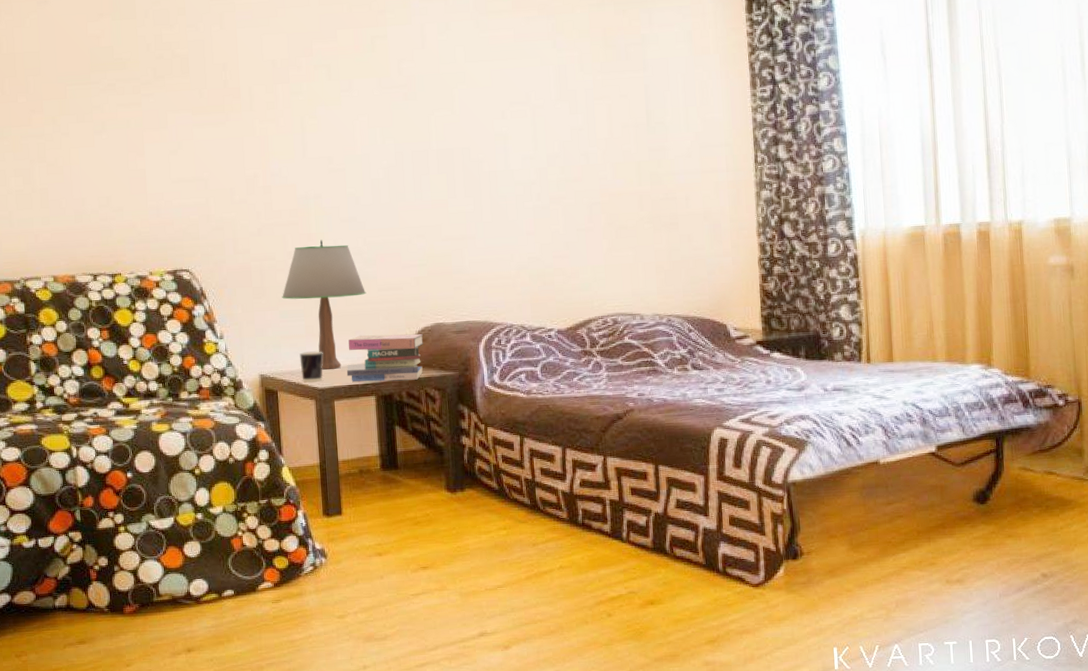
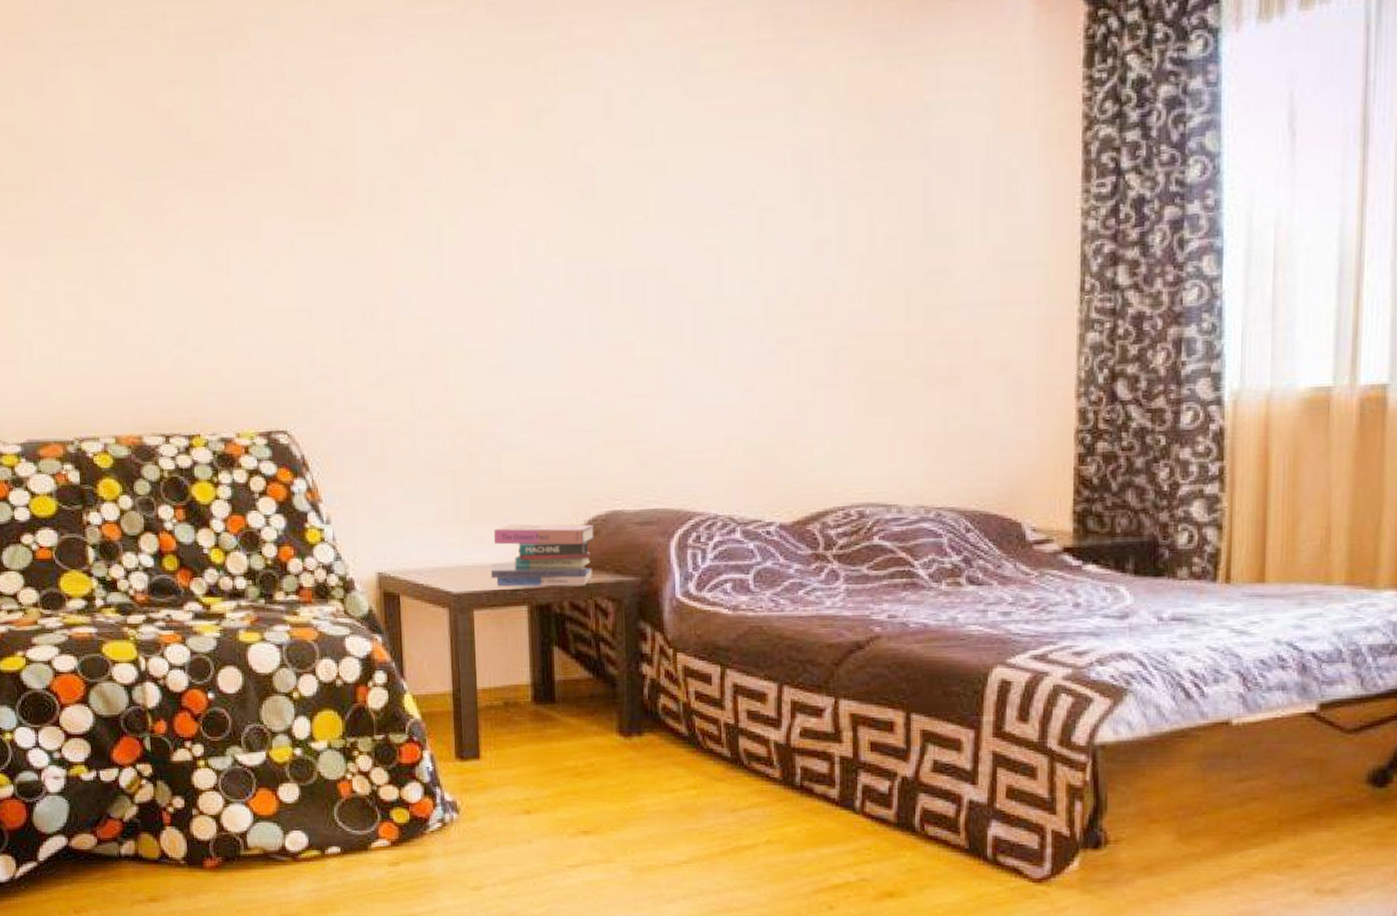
table lamp: present [281,240,367,370] -> none [406,394,520,569]
mug: present [299,351,324,382] -> none [429,544,461,585]

